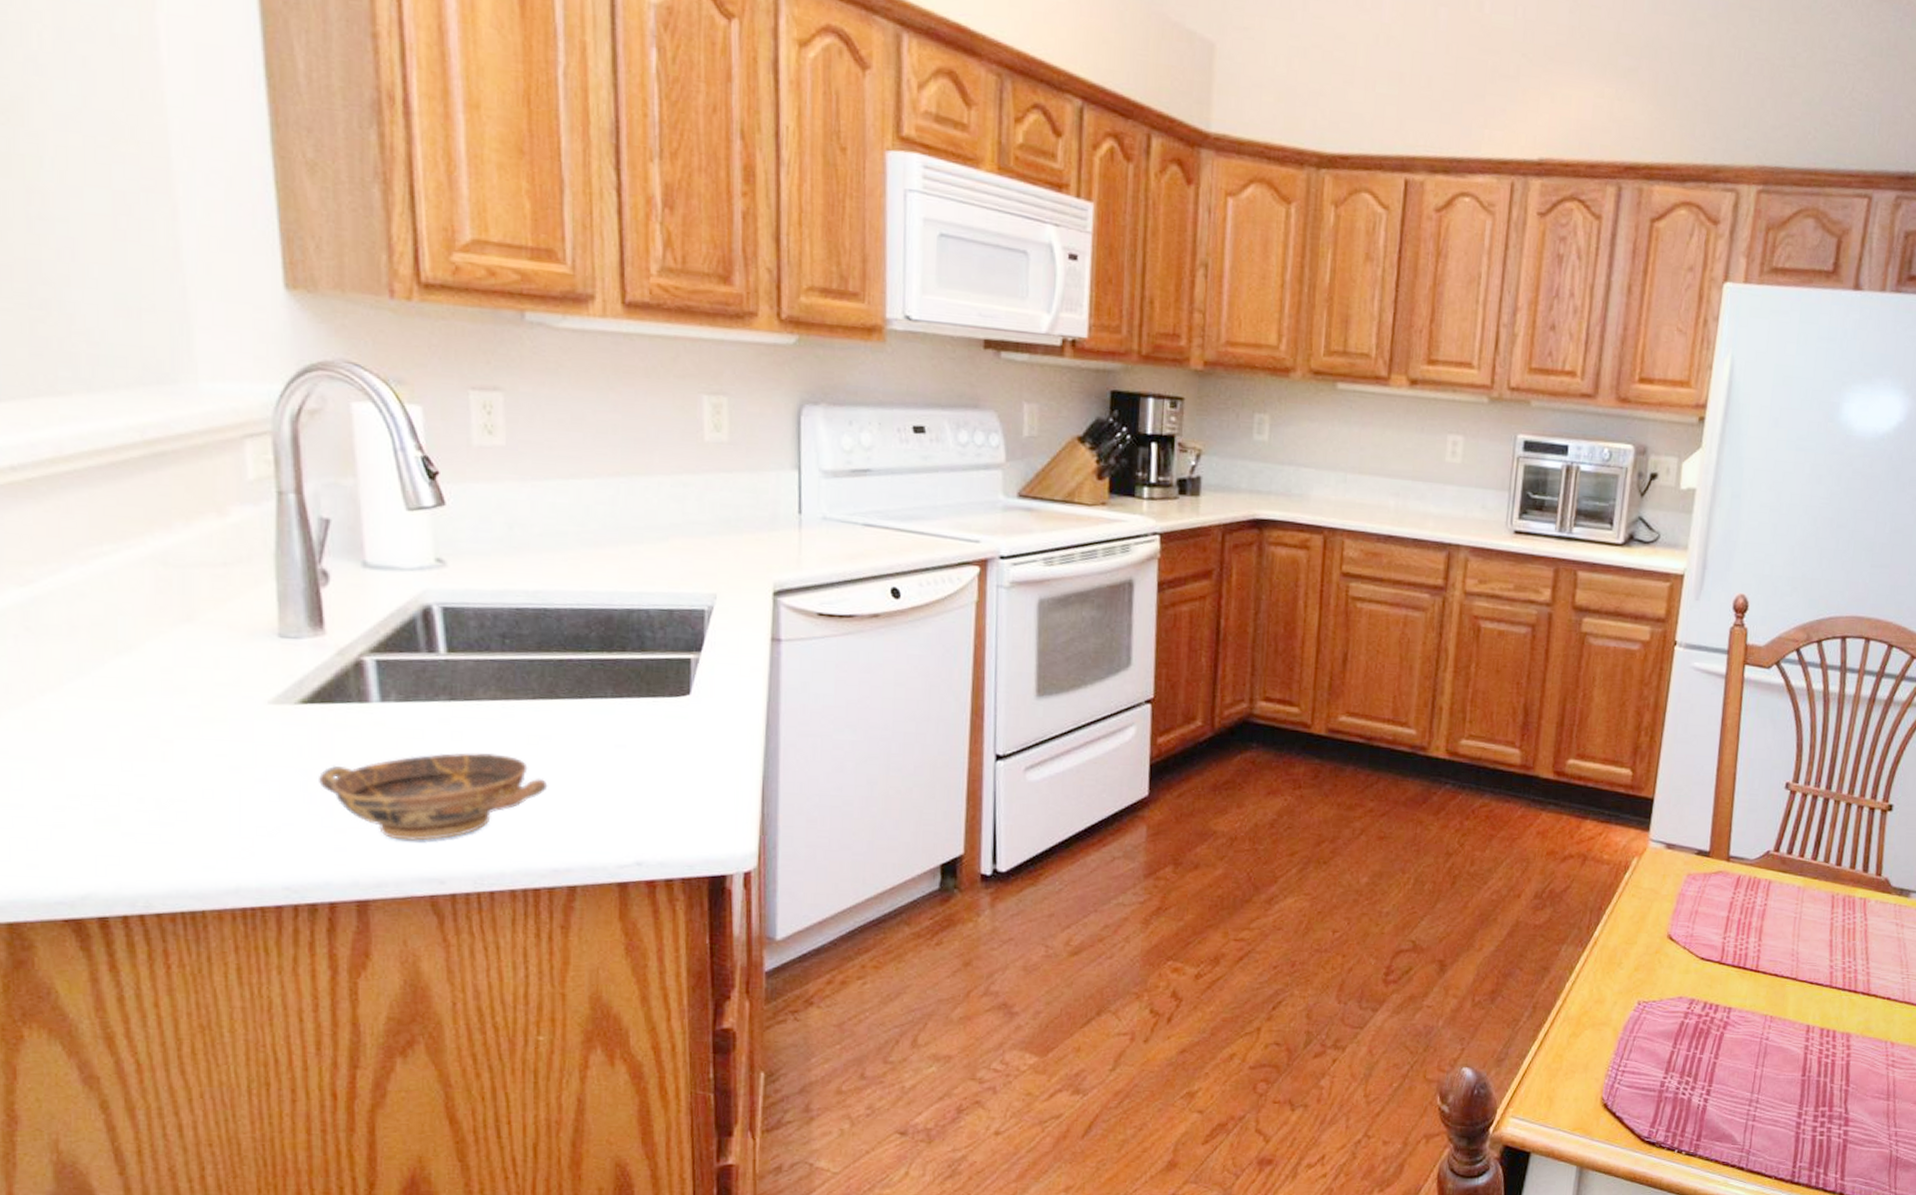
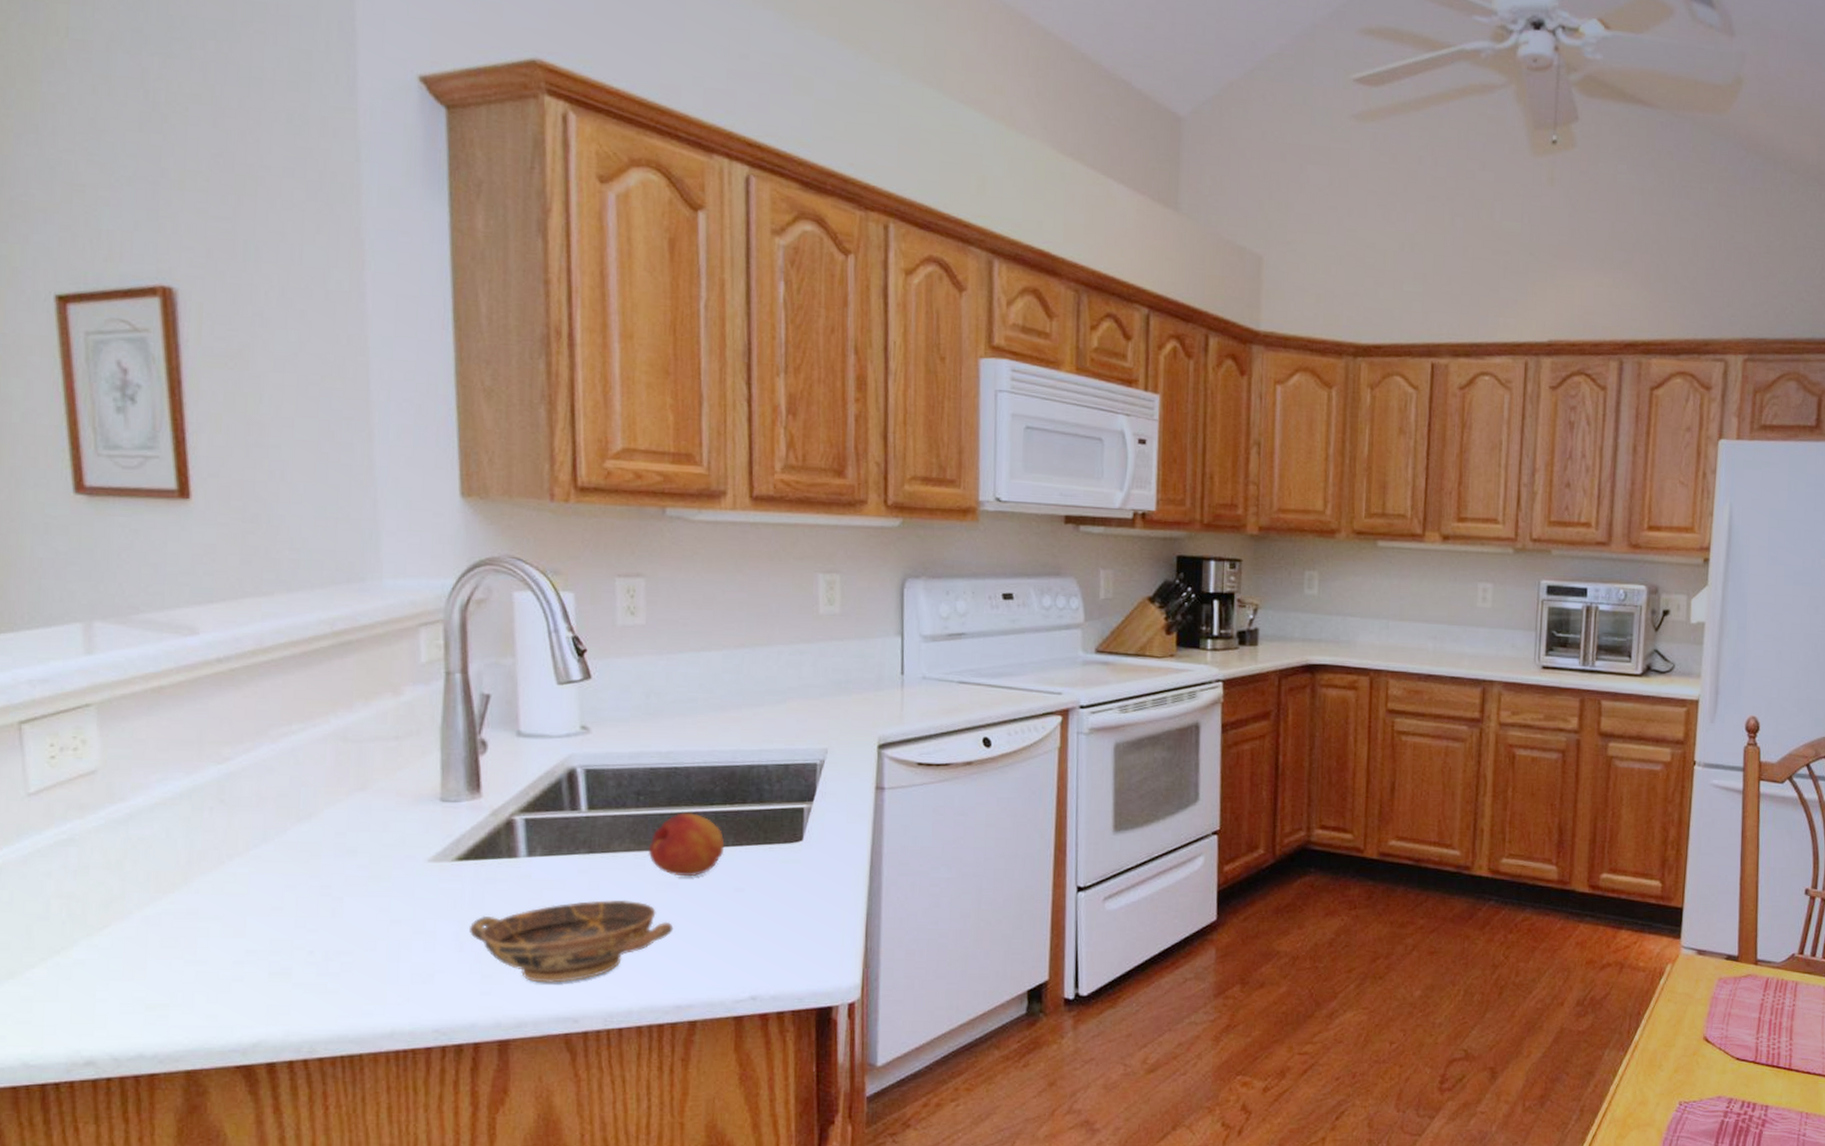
fruit: none [516,659,603,730] -> present [648,812,725,877]

